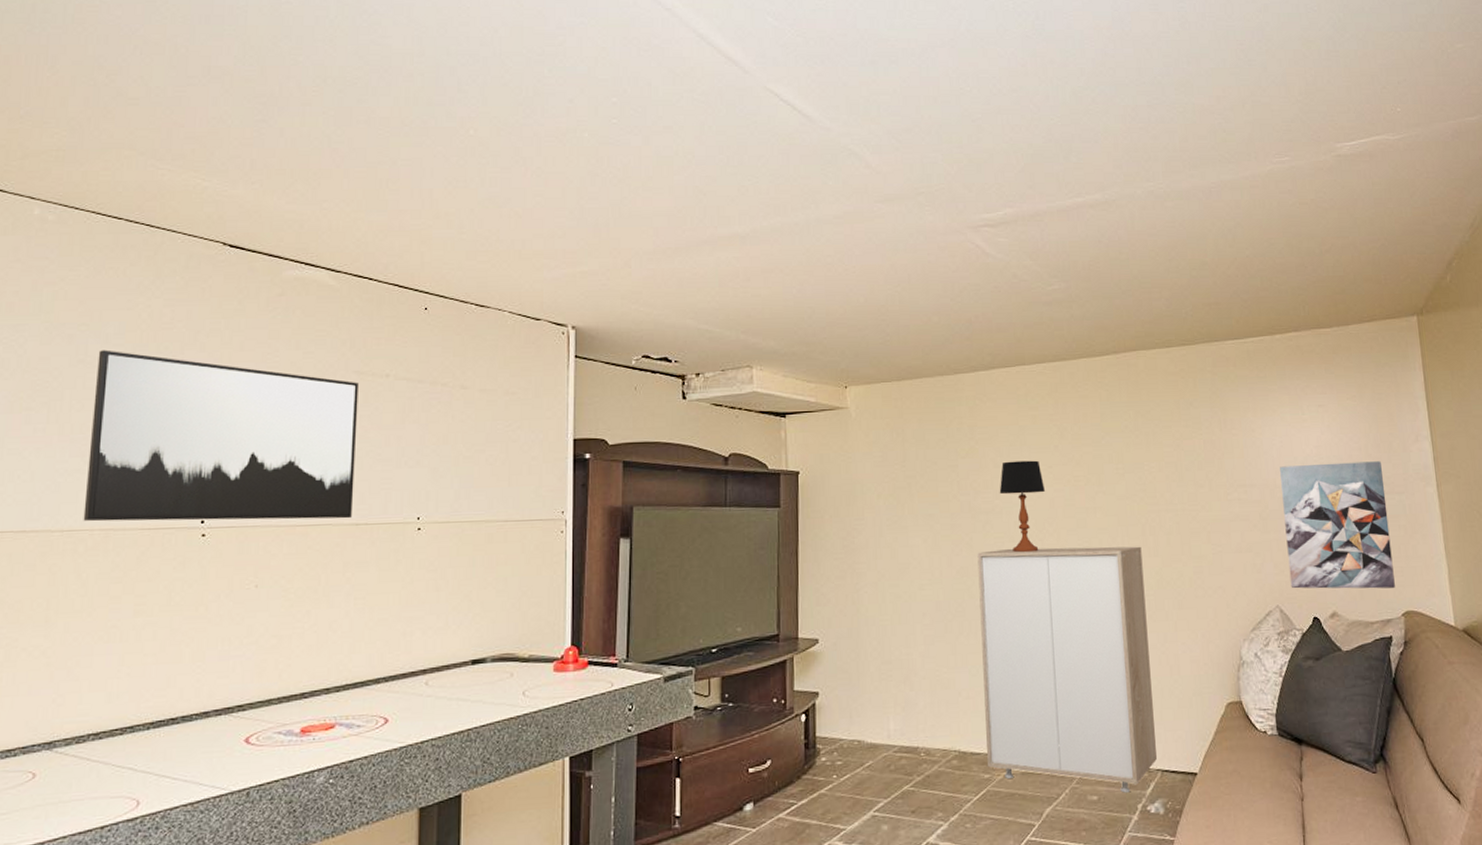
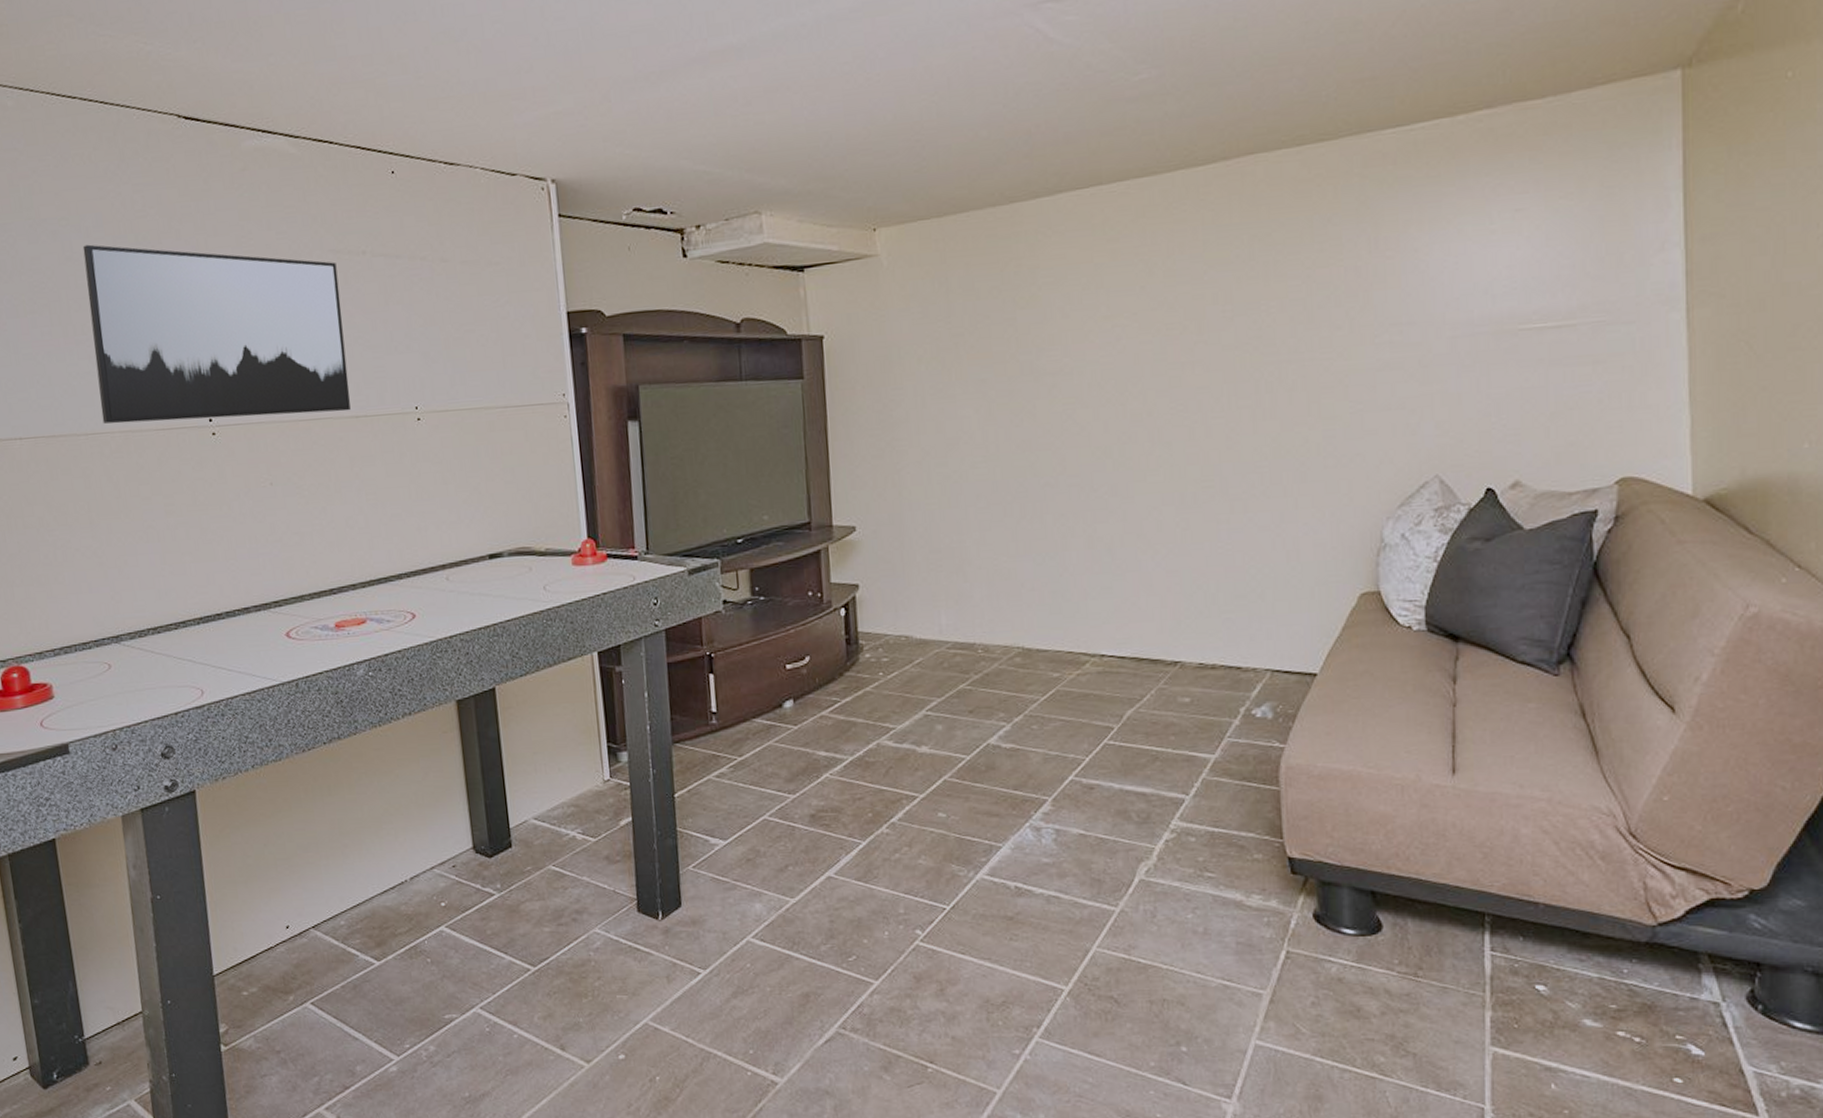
storage cabinet: present [977,546,1157,793] -> none [1042,407,1266,695]
table lamp: present [999,460,1046,553] -> none [1069,306,1129,421]
wall art: present [1280,461,1395,589] -> none [1452,281,1609,454]

